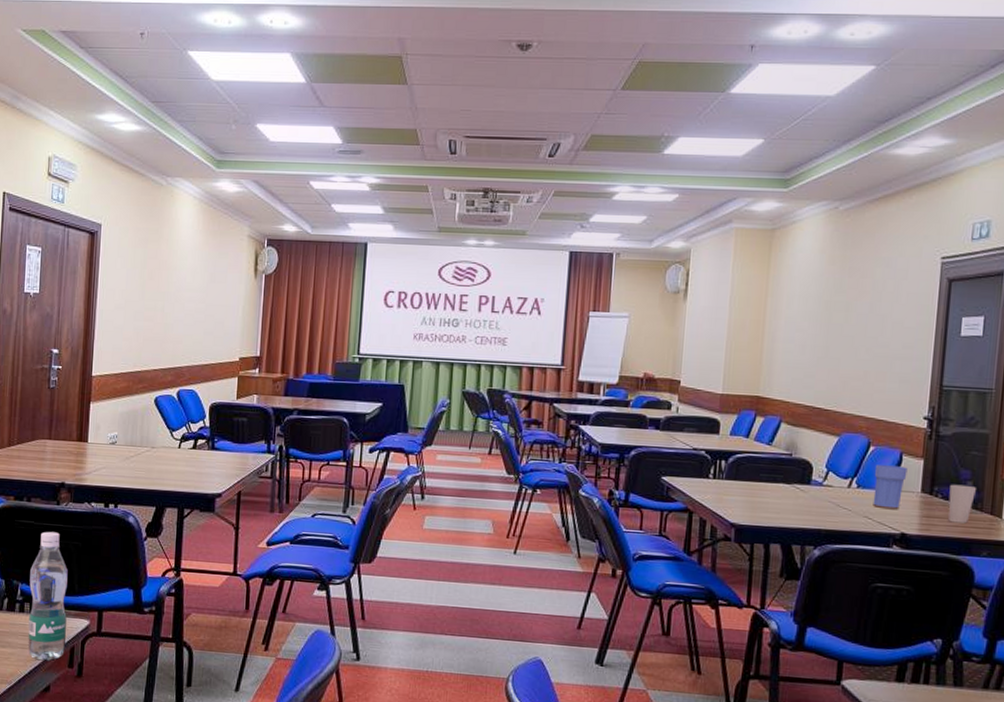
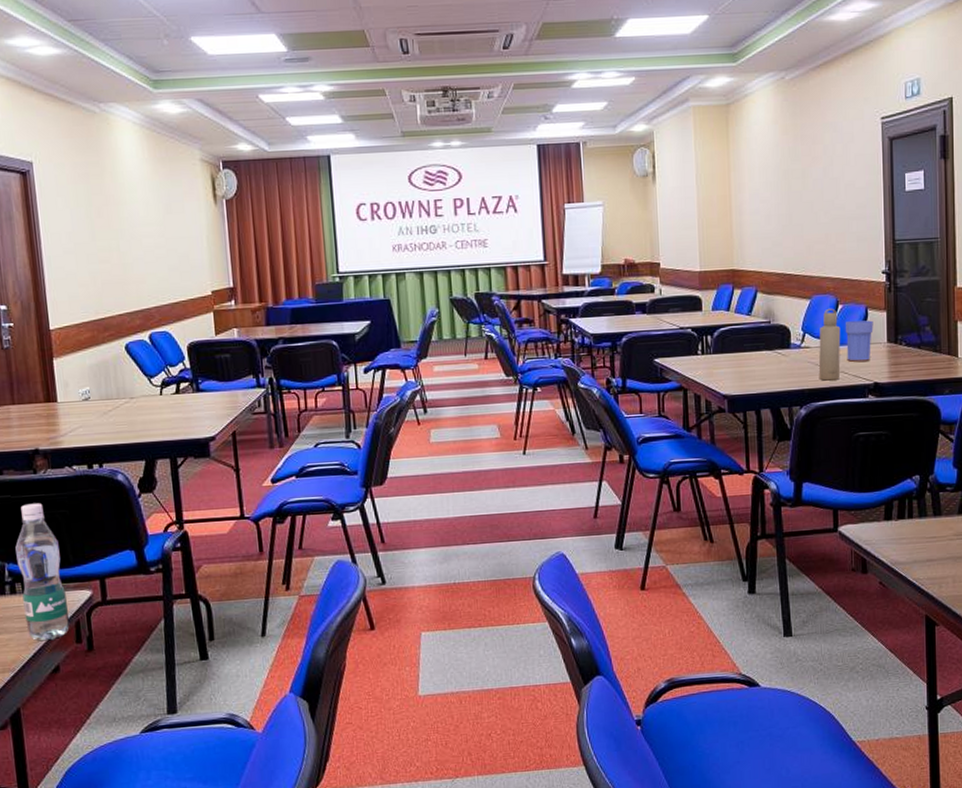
bottle: none [838,448,870,525] -> present [818,308,841,381]
cup: present [948,484,977,525] -> none [911,330,935,368]

